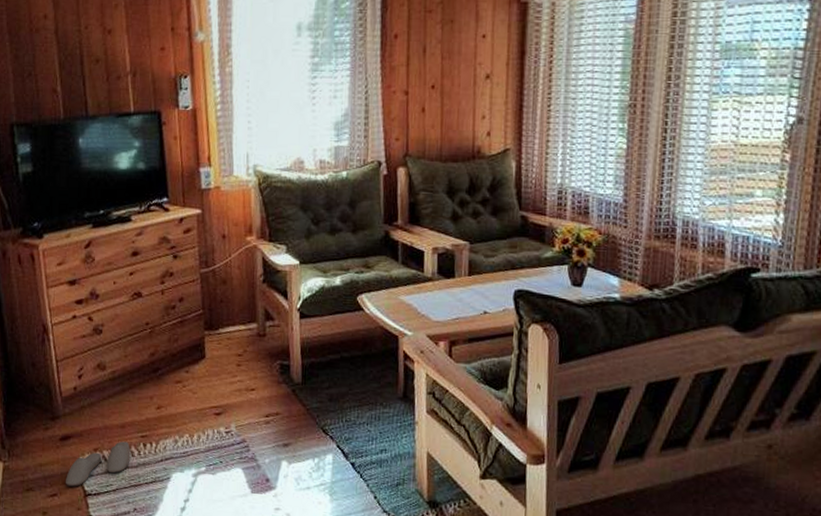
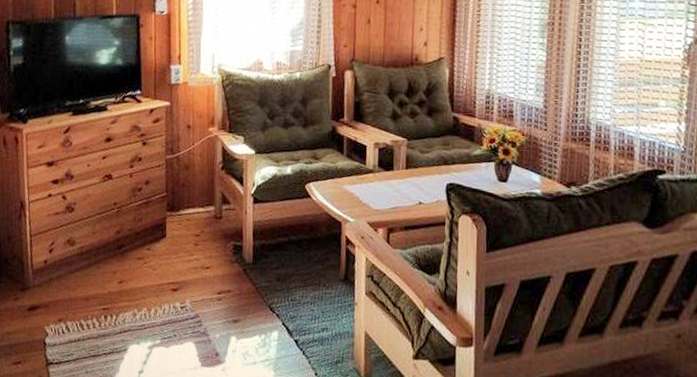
slippers: present [65,441,131,487] -> none [29,313,93,356]

